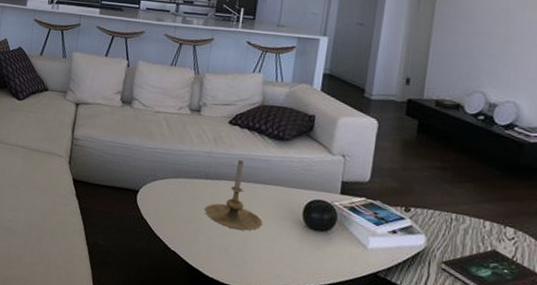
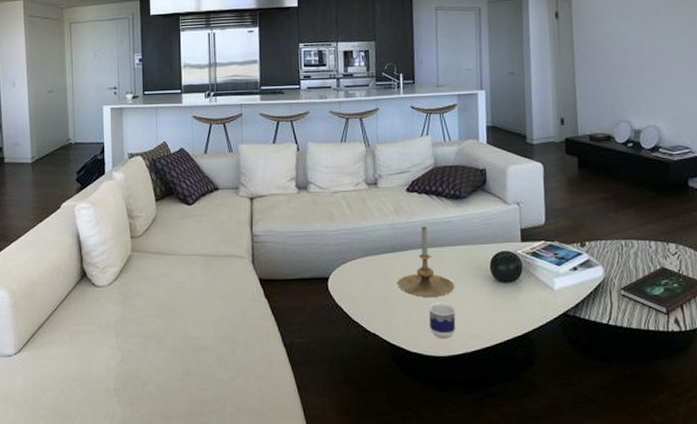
cup: none [230,235,260,272] -> present [429,303,457,339]

